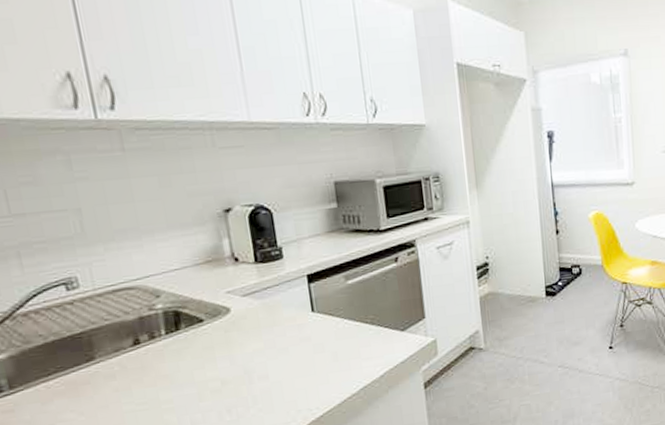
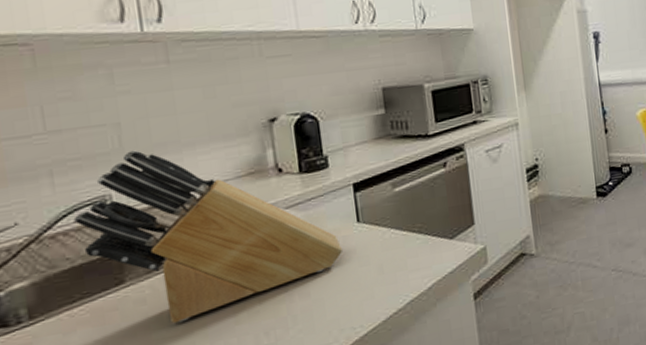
knife block: none [43,235,299,399] -> present [73,150,343,324]

